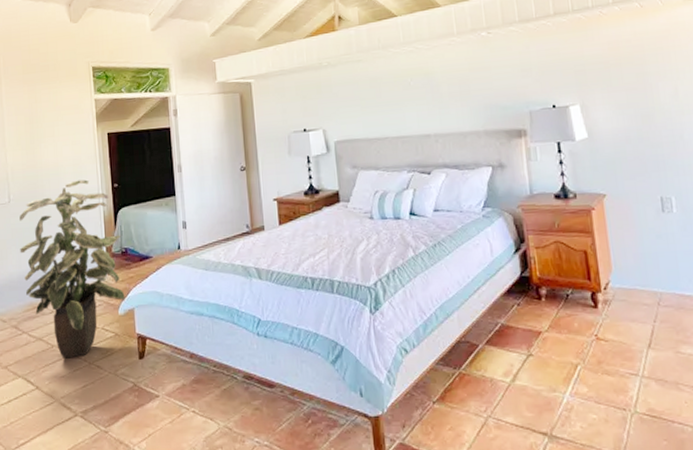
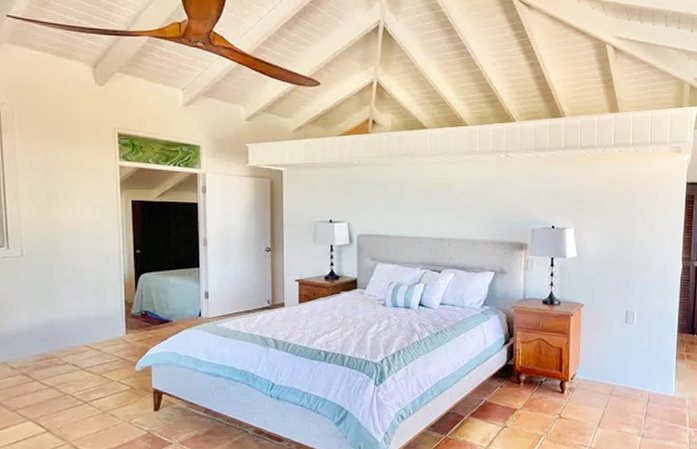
indoor plant: present [19,179,125,359] -> none [32,242,143,406]

